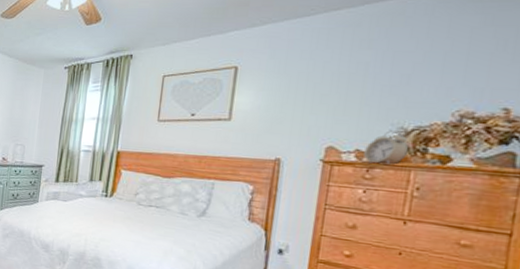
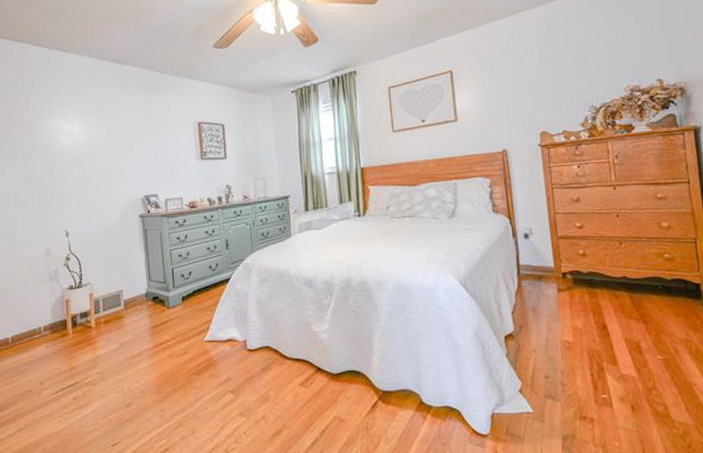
alarm clock: present [364,130,409,166] -> none [570,109,603,142]

